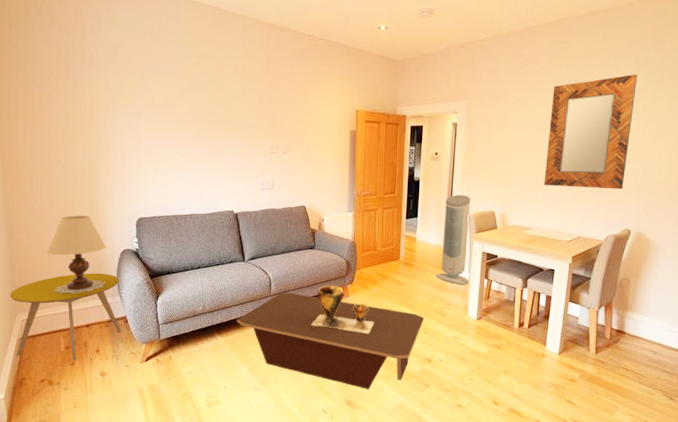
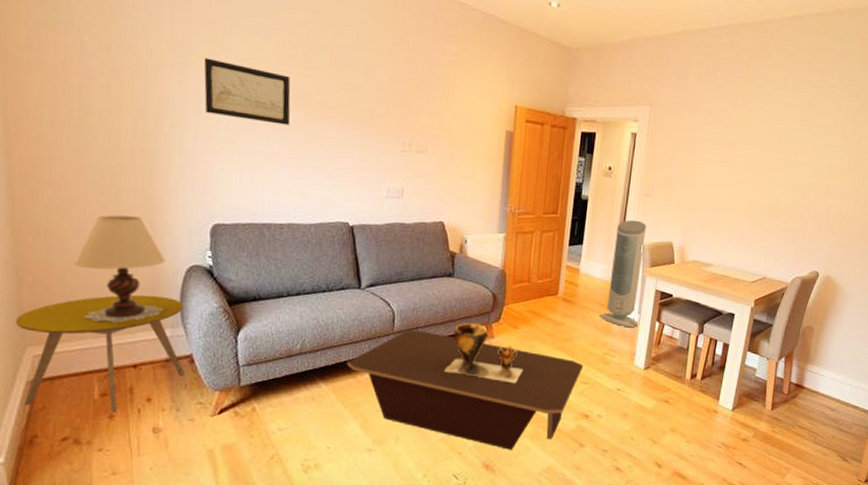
wall art: none [128,97,189,141] -> present [203,57,291,126]
home mirror: present [544,74,638,190] -> none [730,94,841,226]

